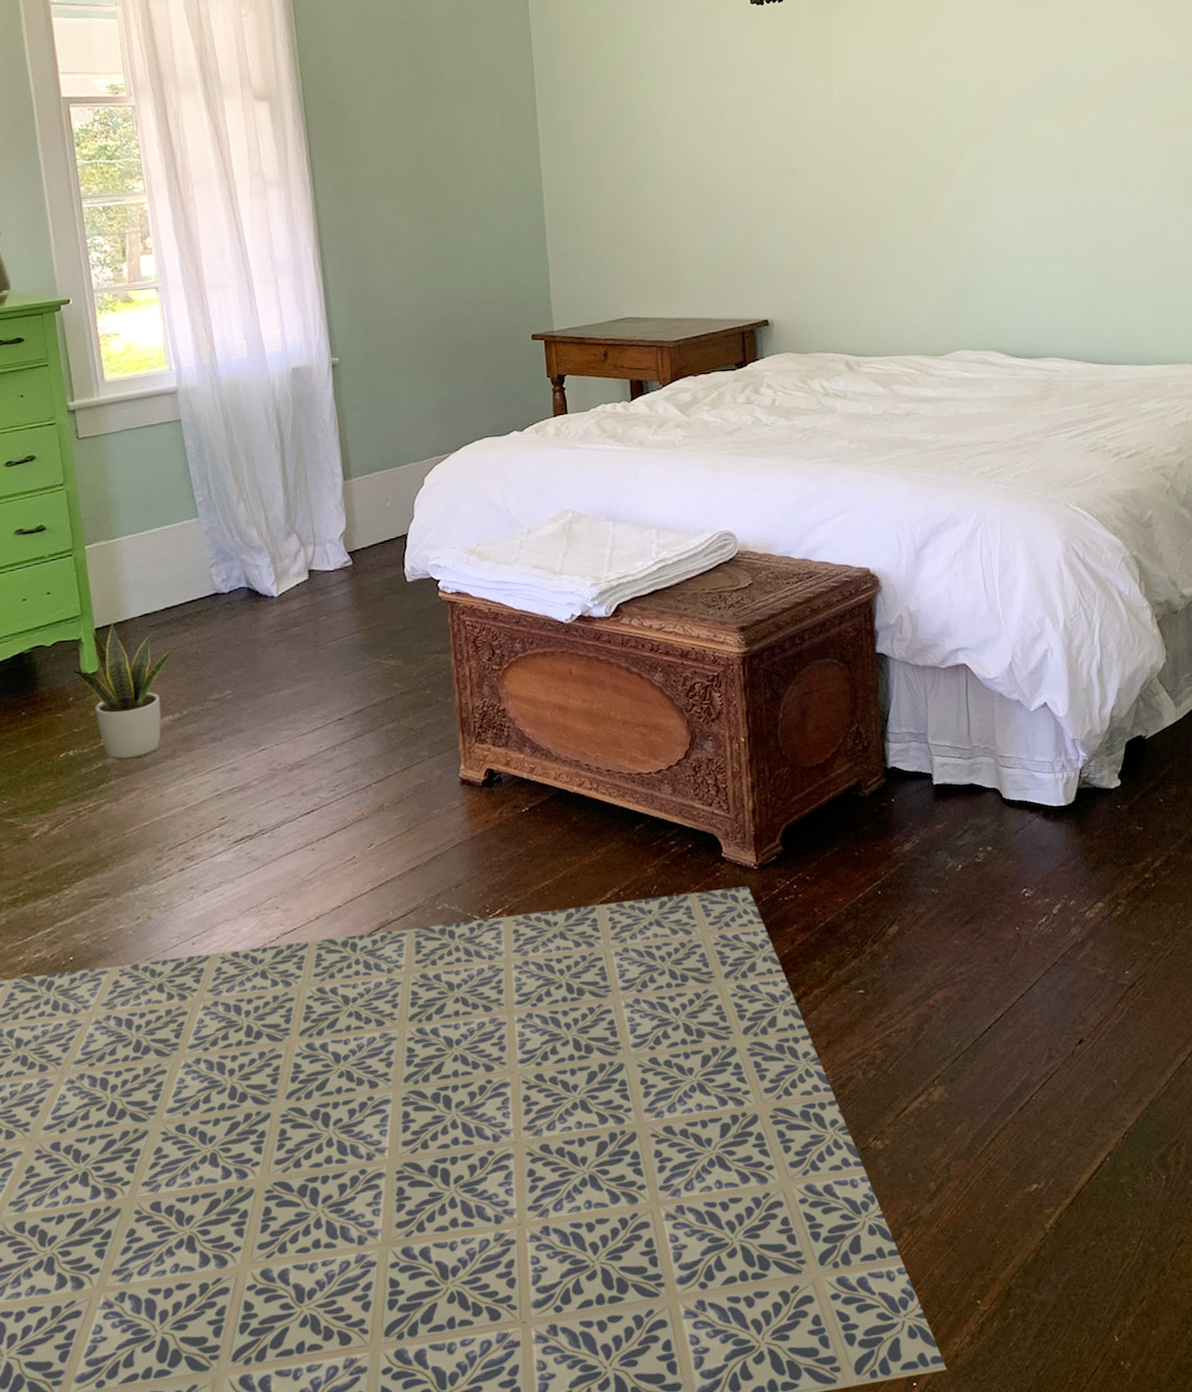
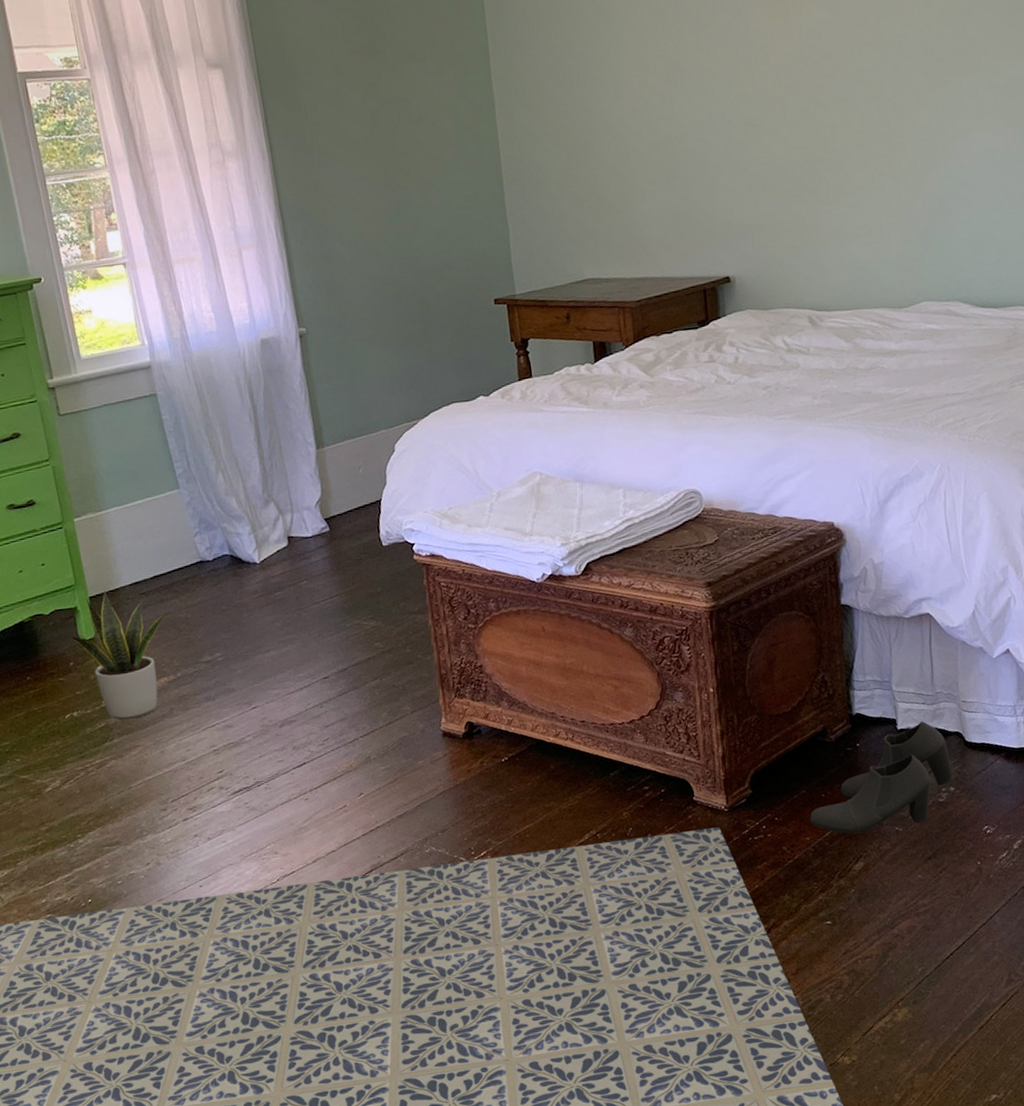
shoe: none [842,776,991,896] -> present [809,721,953,835]

